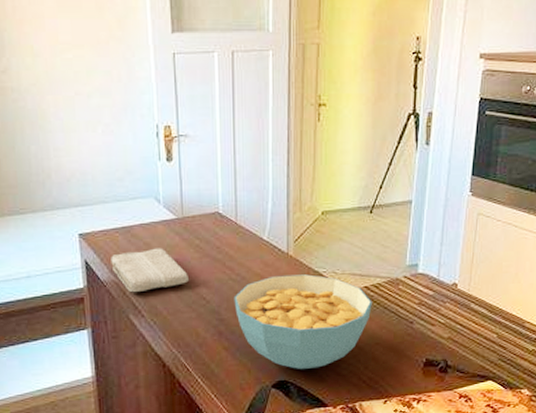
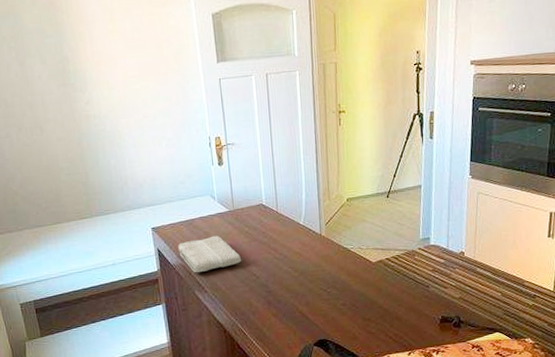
cereal bowl: present [234,274,372,369] -> none [278,251,393,330]

